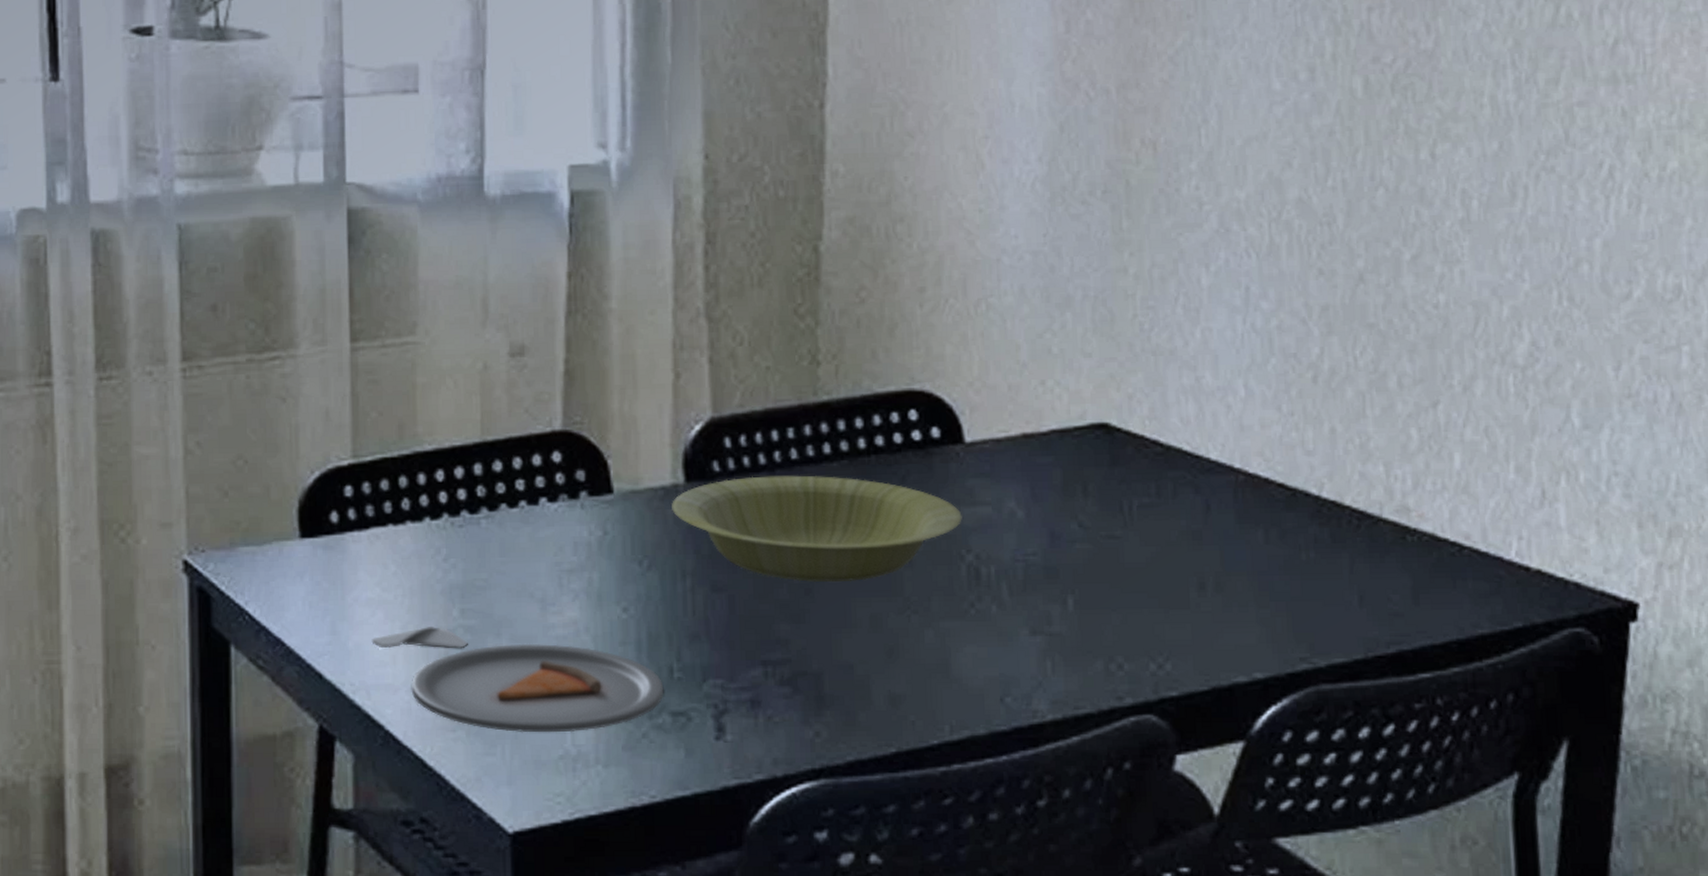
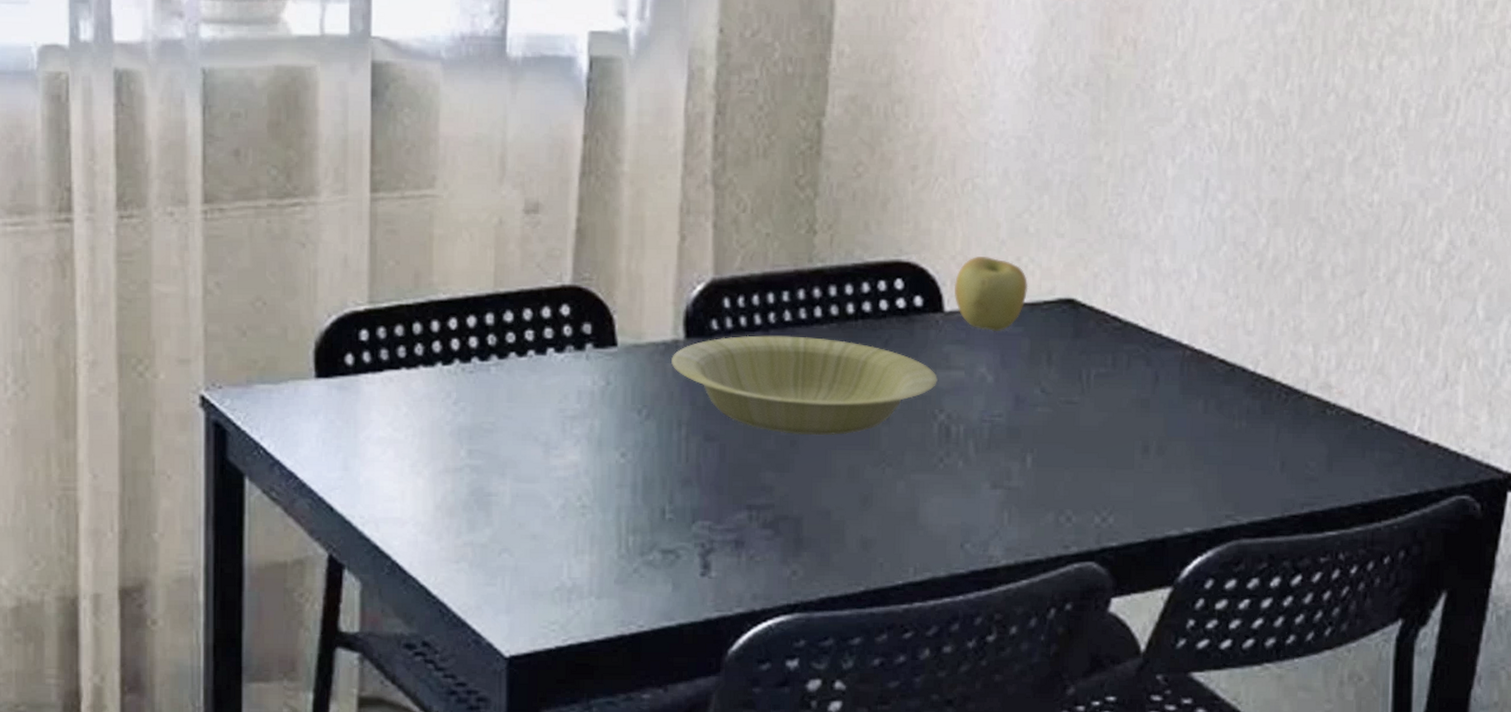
dinner plate: present [371,625,664,733] -> none [382,464,656,567]
apple: none [973,381,1056,462] -> present [954,257,1029,331]

